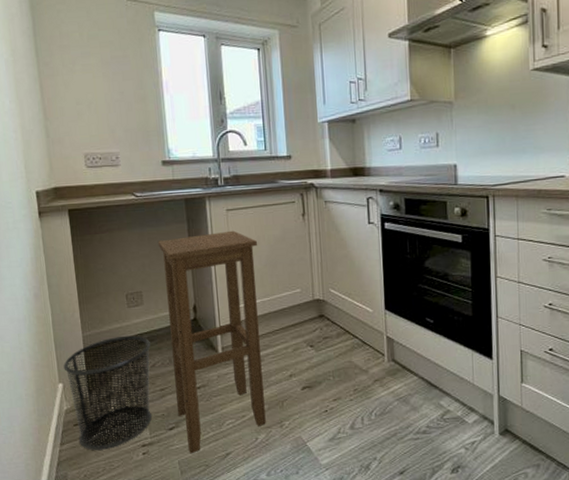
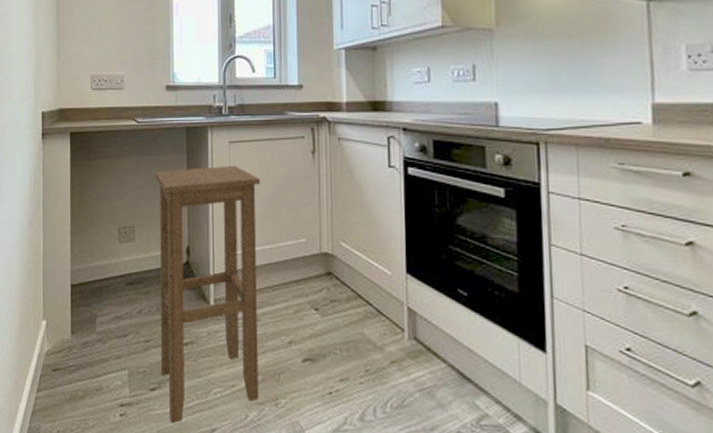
waste bin: present [63,335,152,450] -> none [49,274,139,404]

